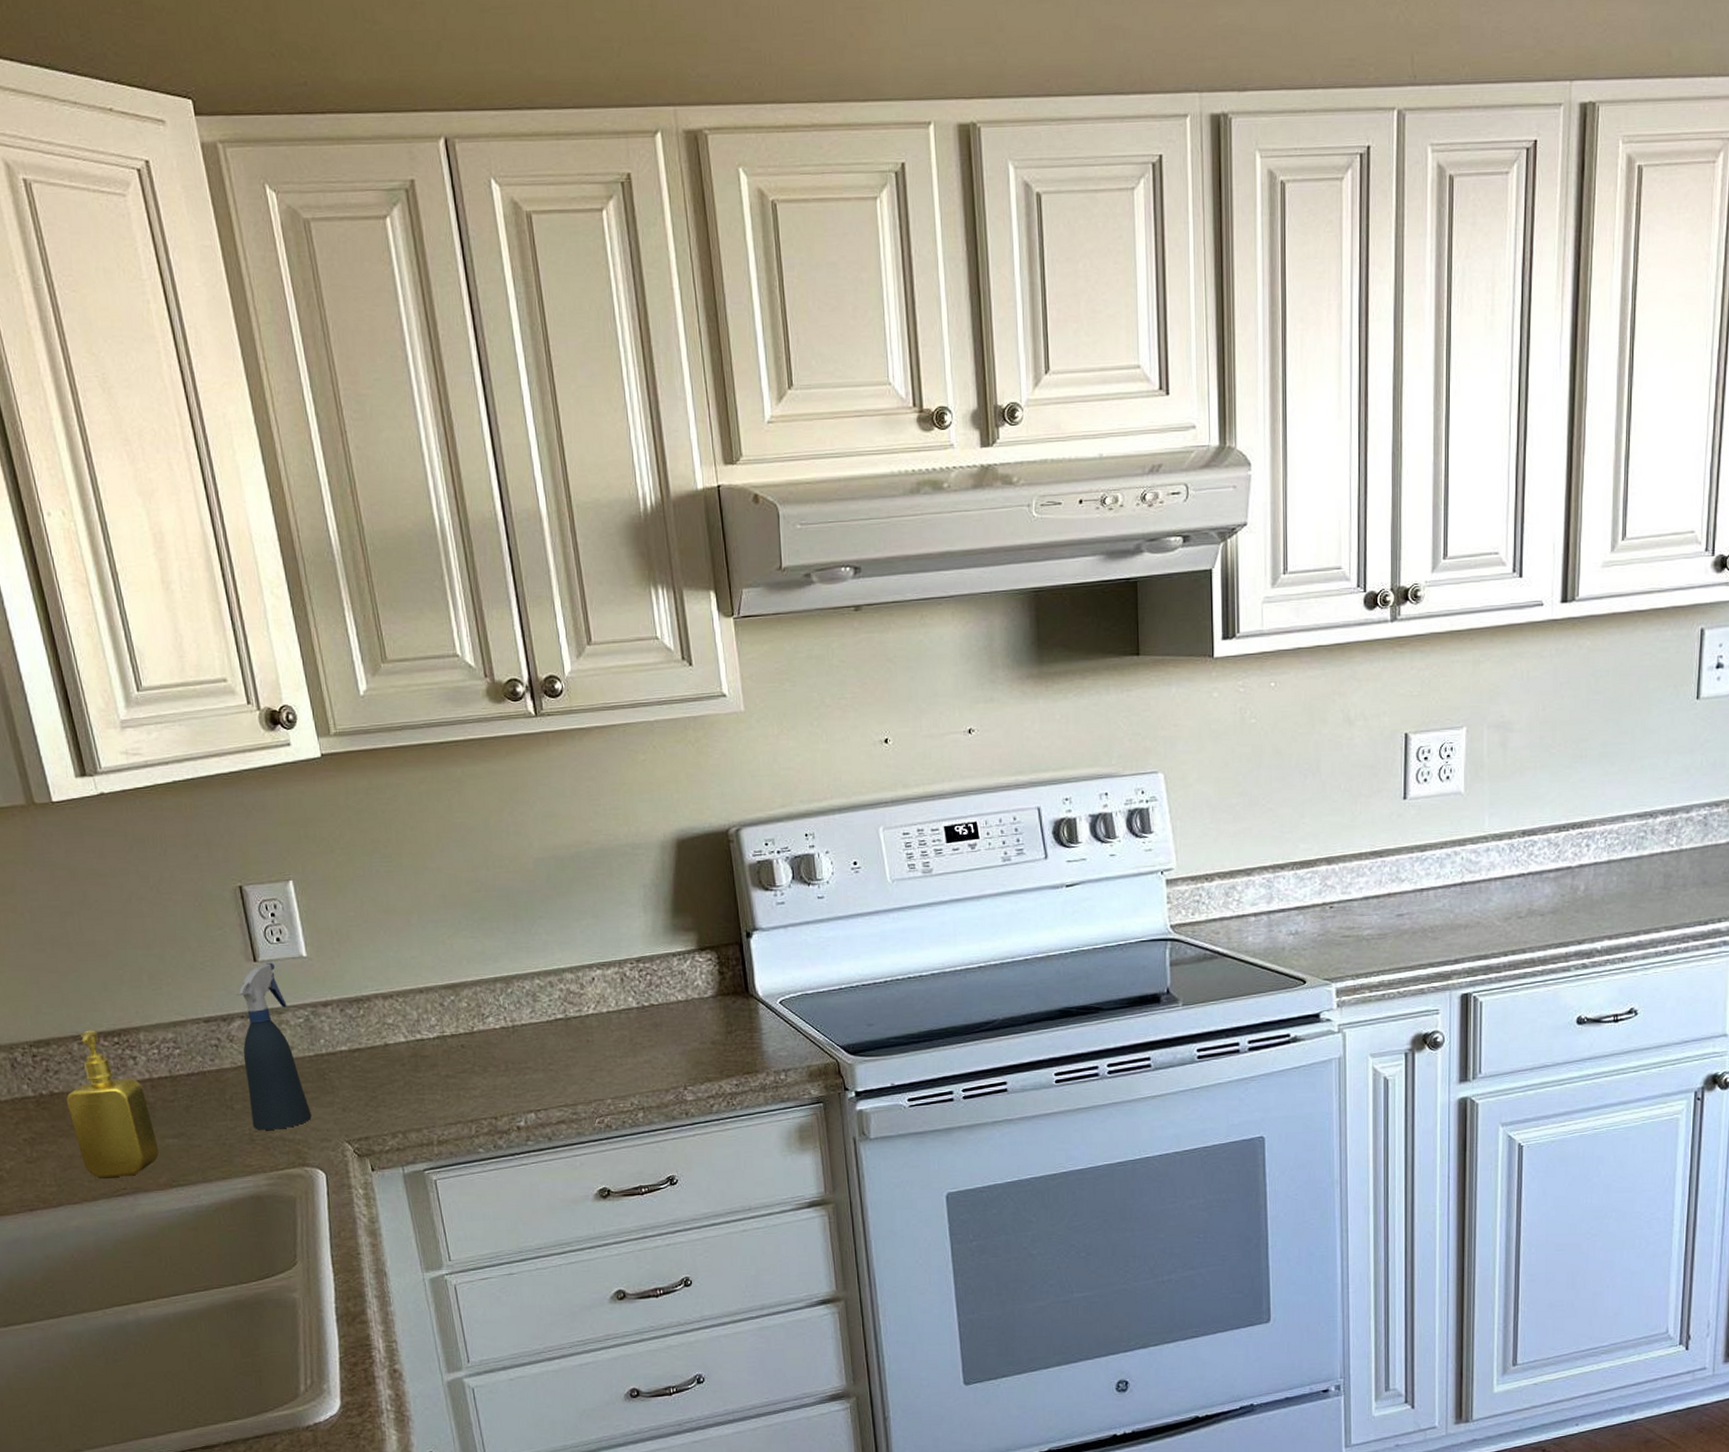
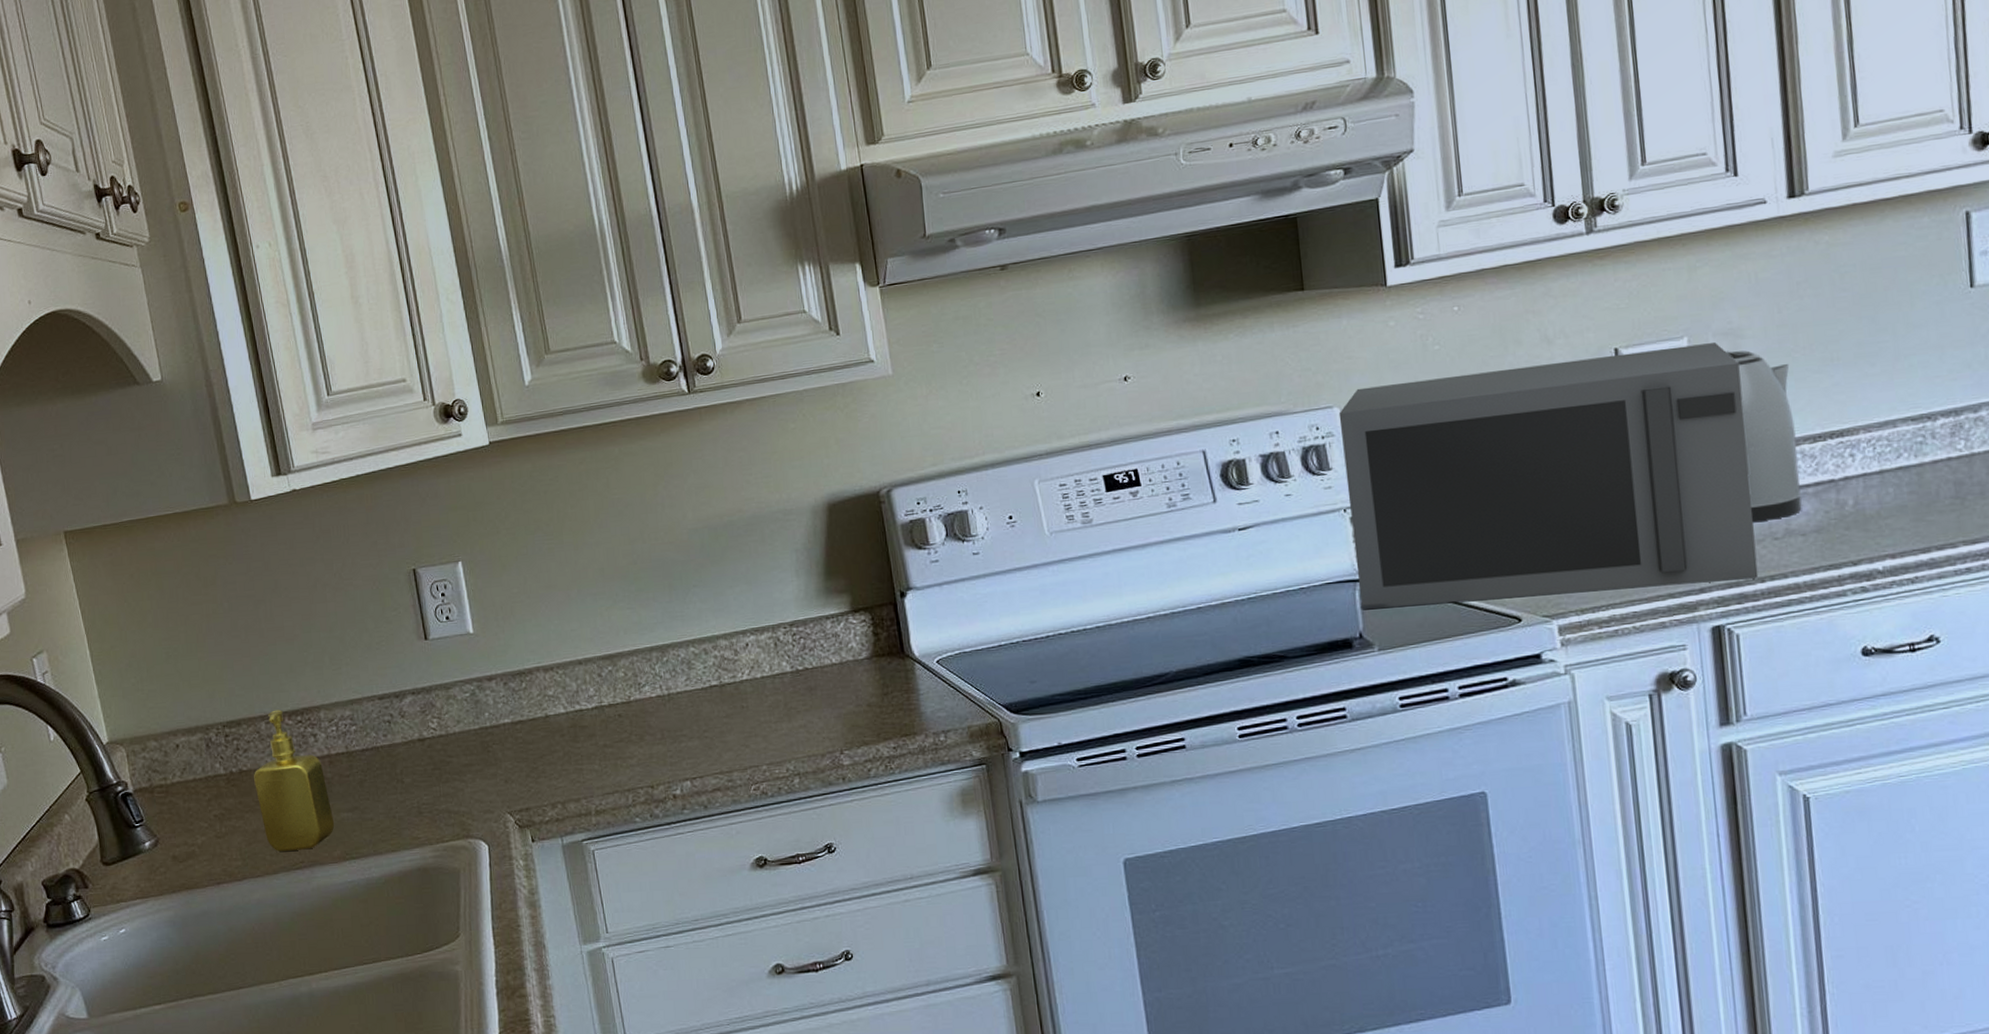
spray bottle: present [236,962,312,1130] -> none [408,640,476,803]
microwave: none [1162,734,1506,968] -> present [1338,343,1759,610]
kettle: none [1496,743,1547,901] -> present [1725,350,1802,522]

